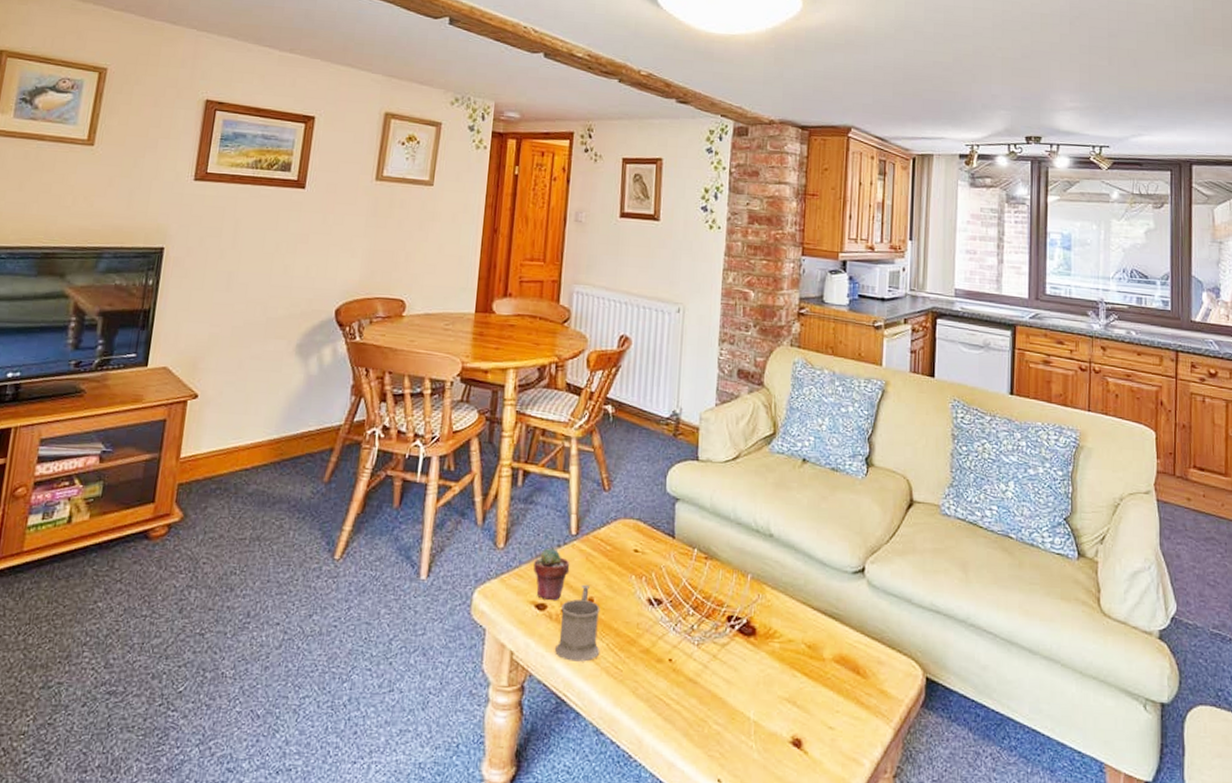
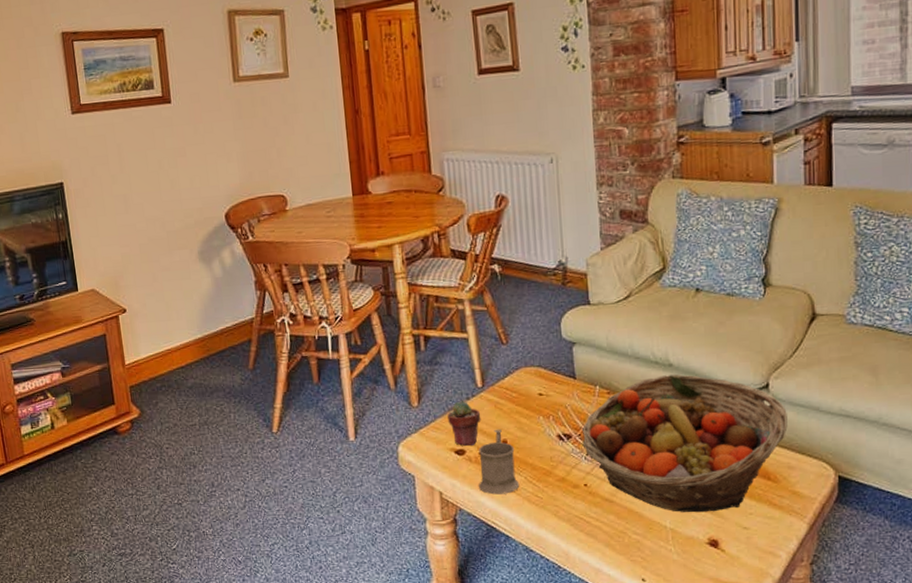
fruit basket: none [672,545,880,706] -> present [582,374,788,513]

